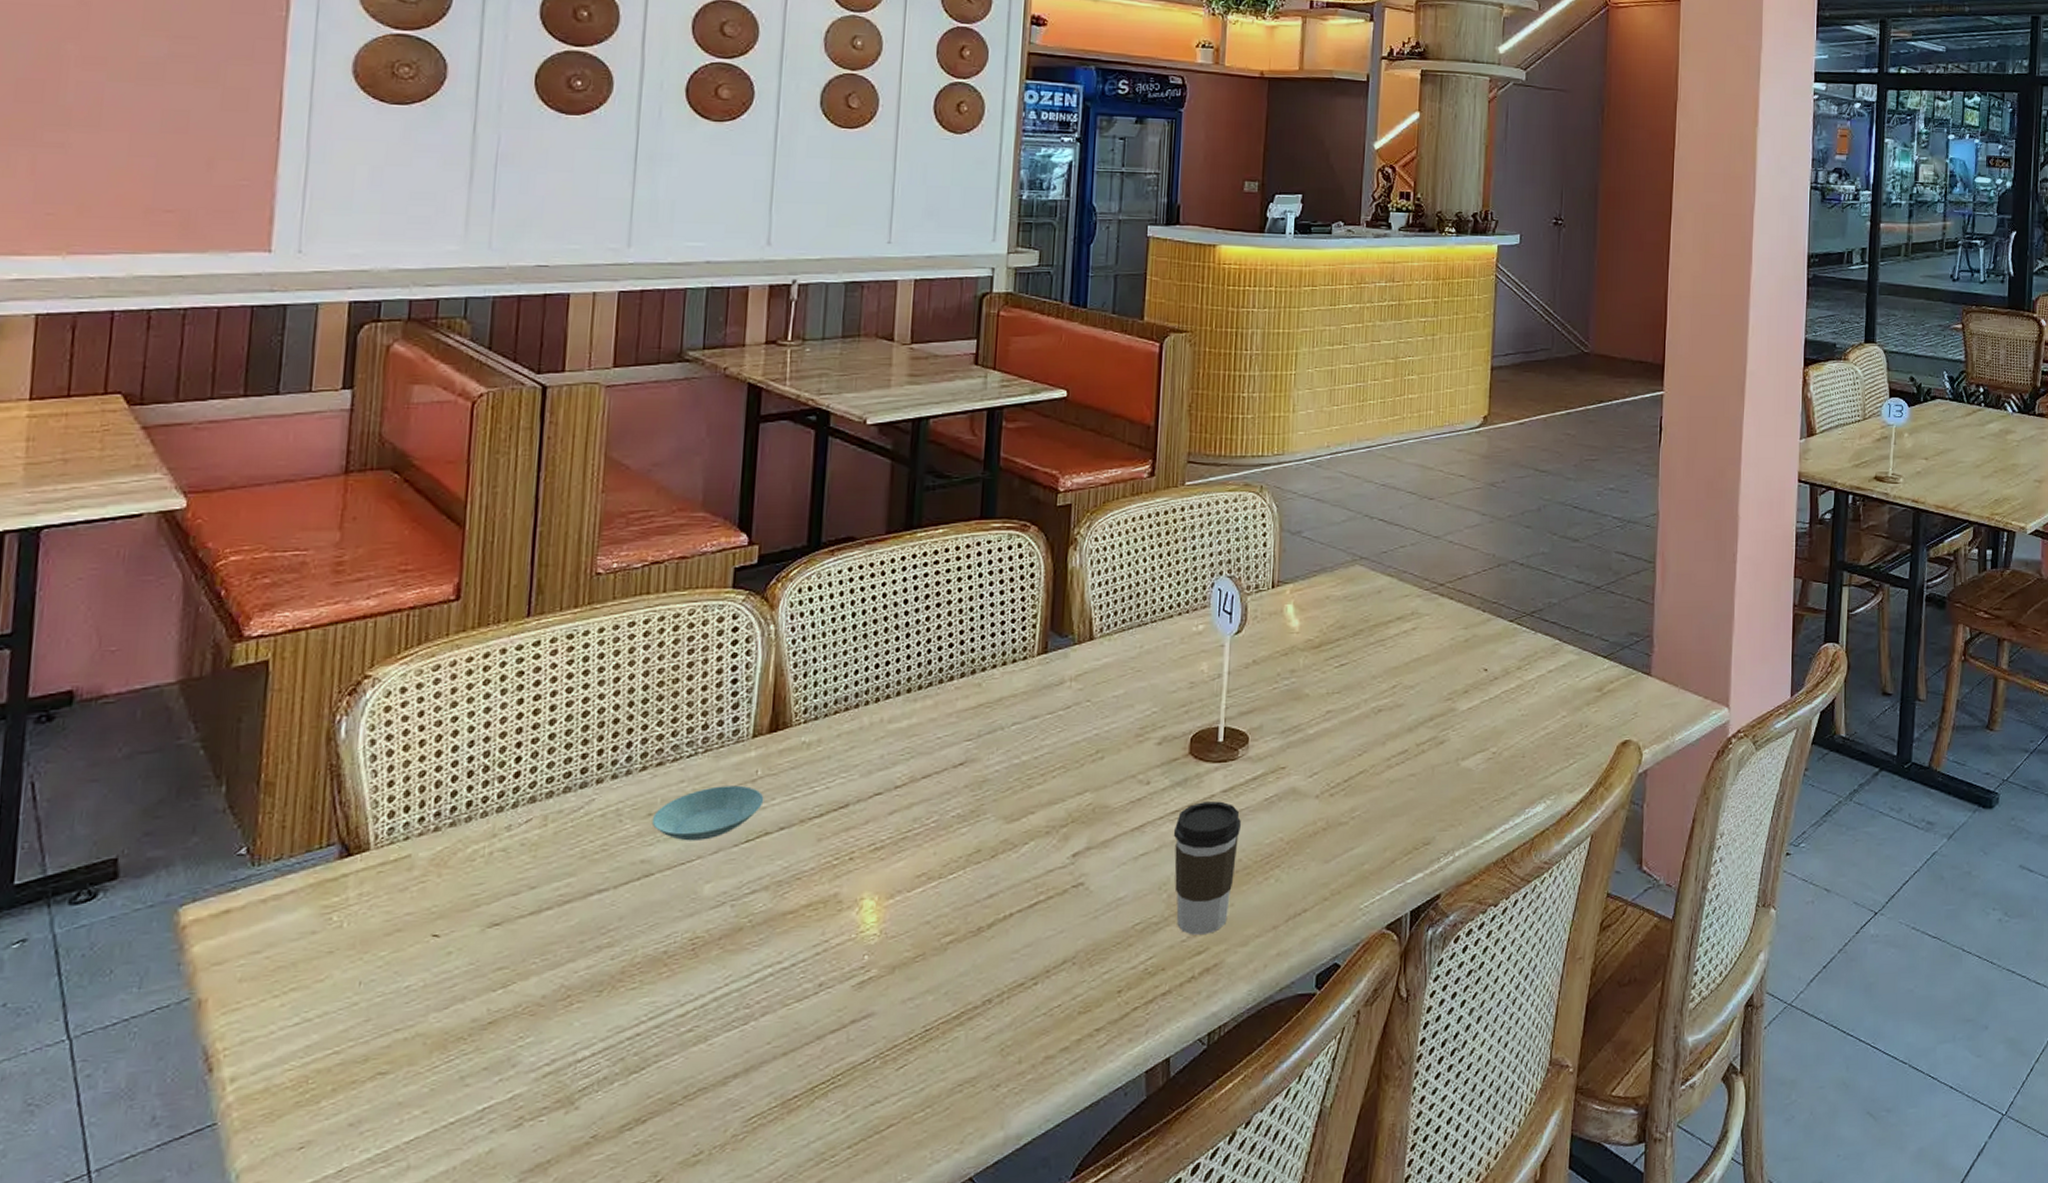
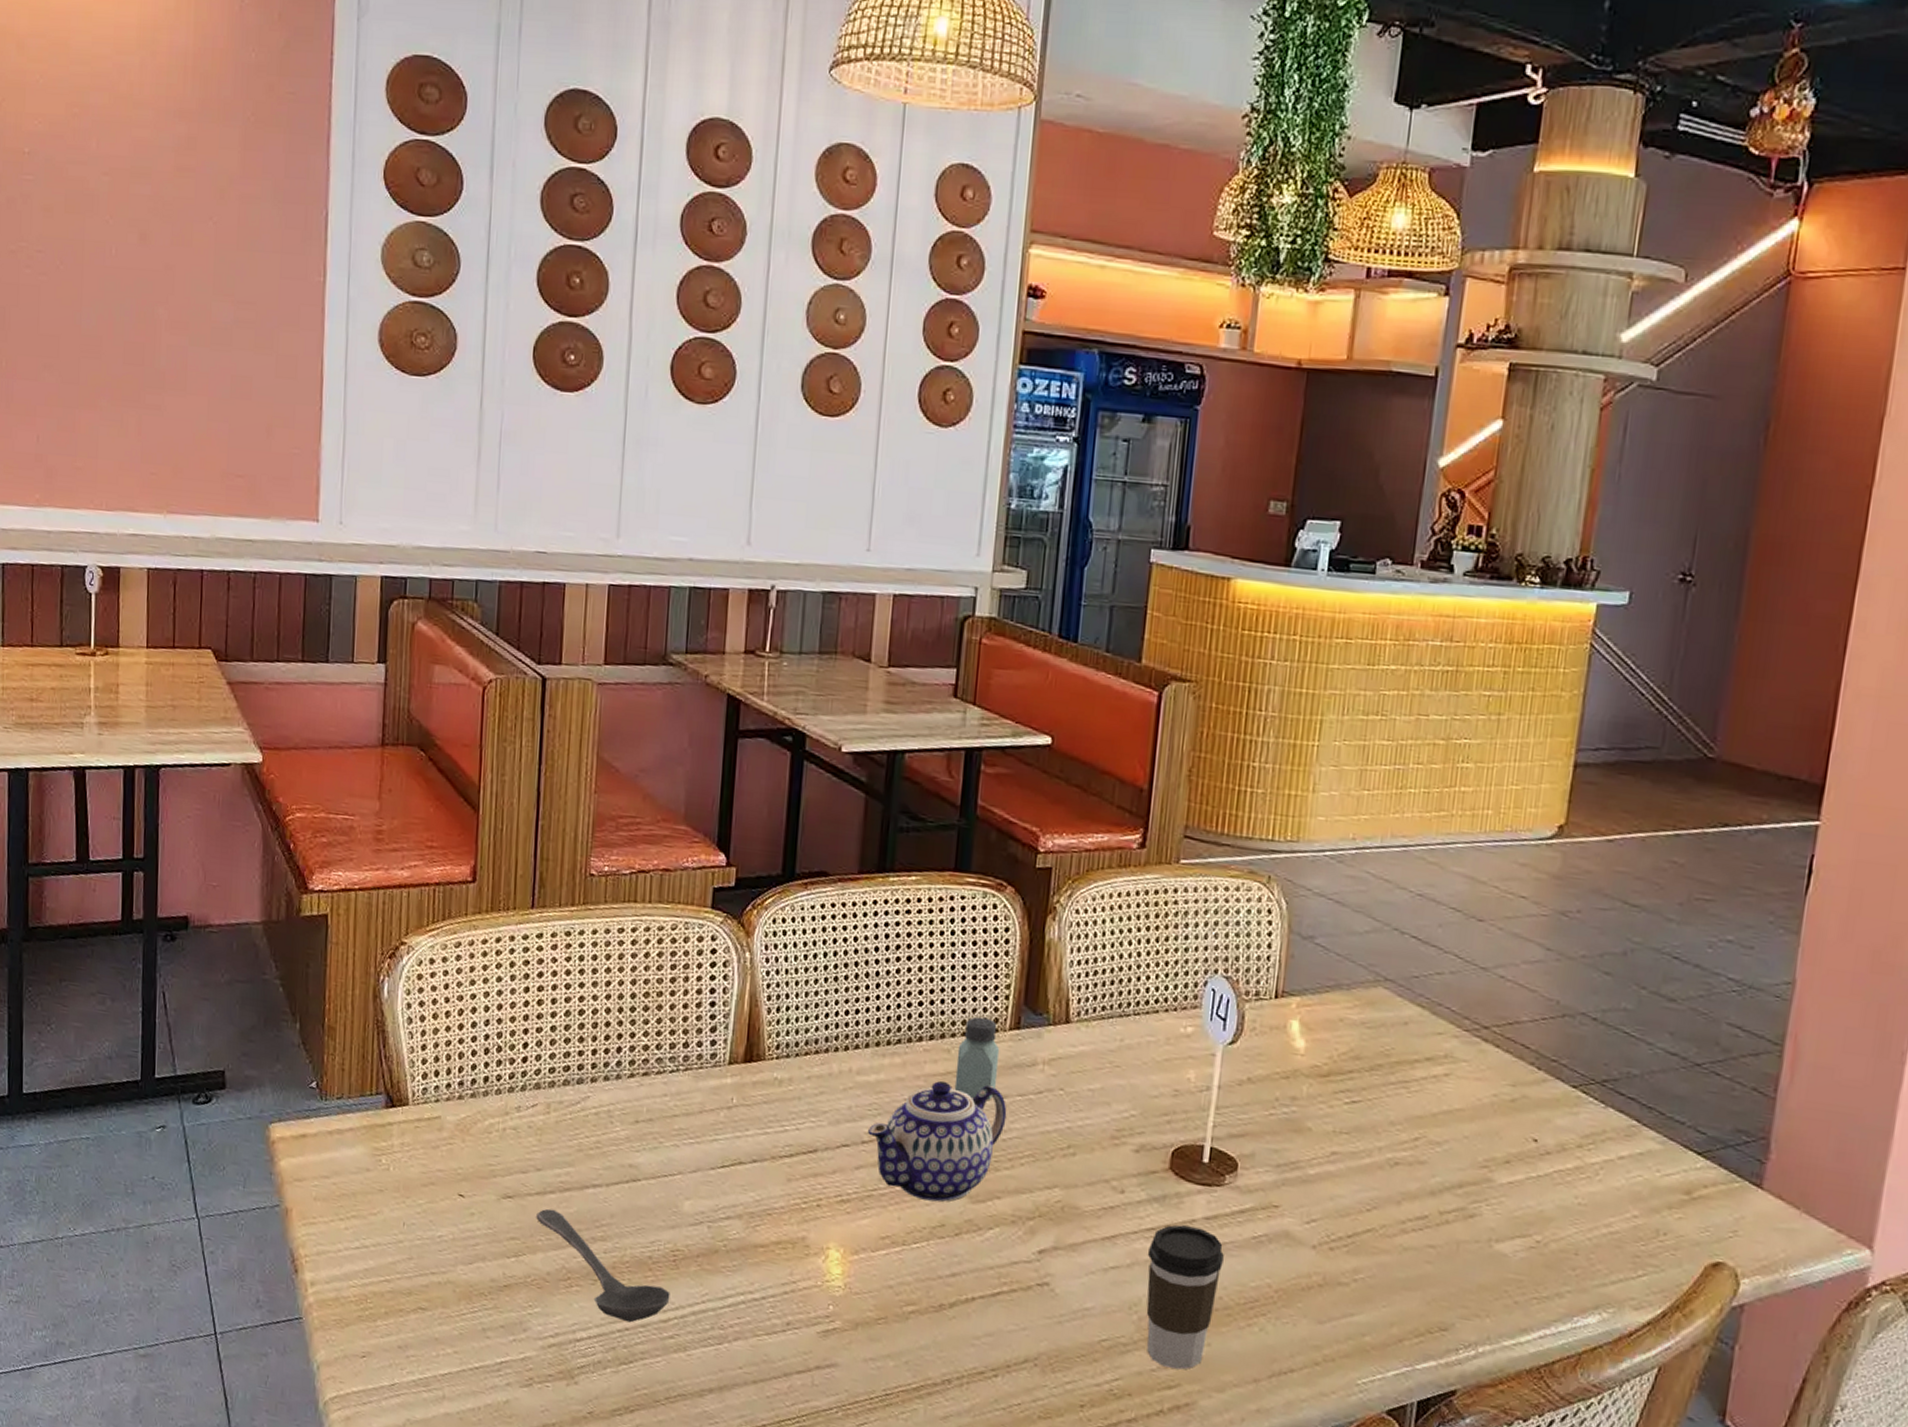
stirrer: none [529,926,689,1027] -> present [536,1208,670,1323]
saucer: present [651,785,764,841] -> none [638,1106,739,1157]
teapot: none [901,710,1038,831] -> present [868,1080,1007,1202]
saltshaker: none [986,648,1029,725] -> present [954,1016,1000,1100]

